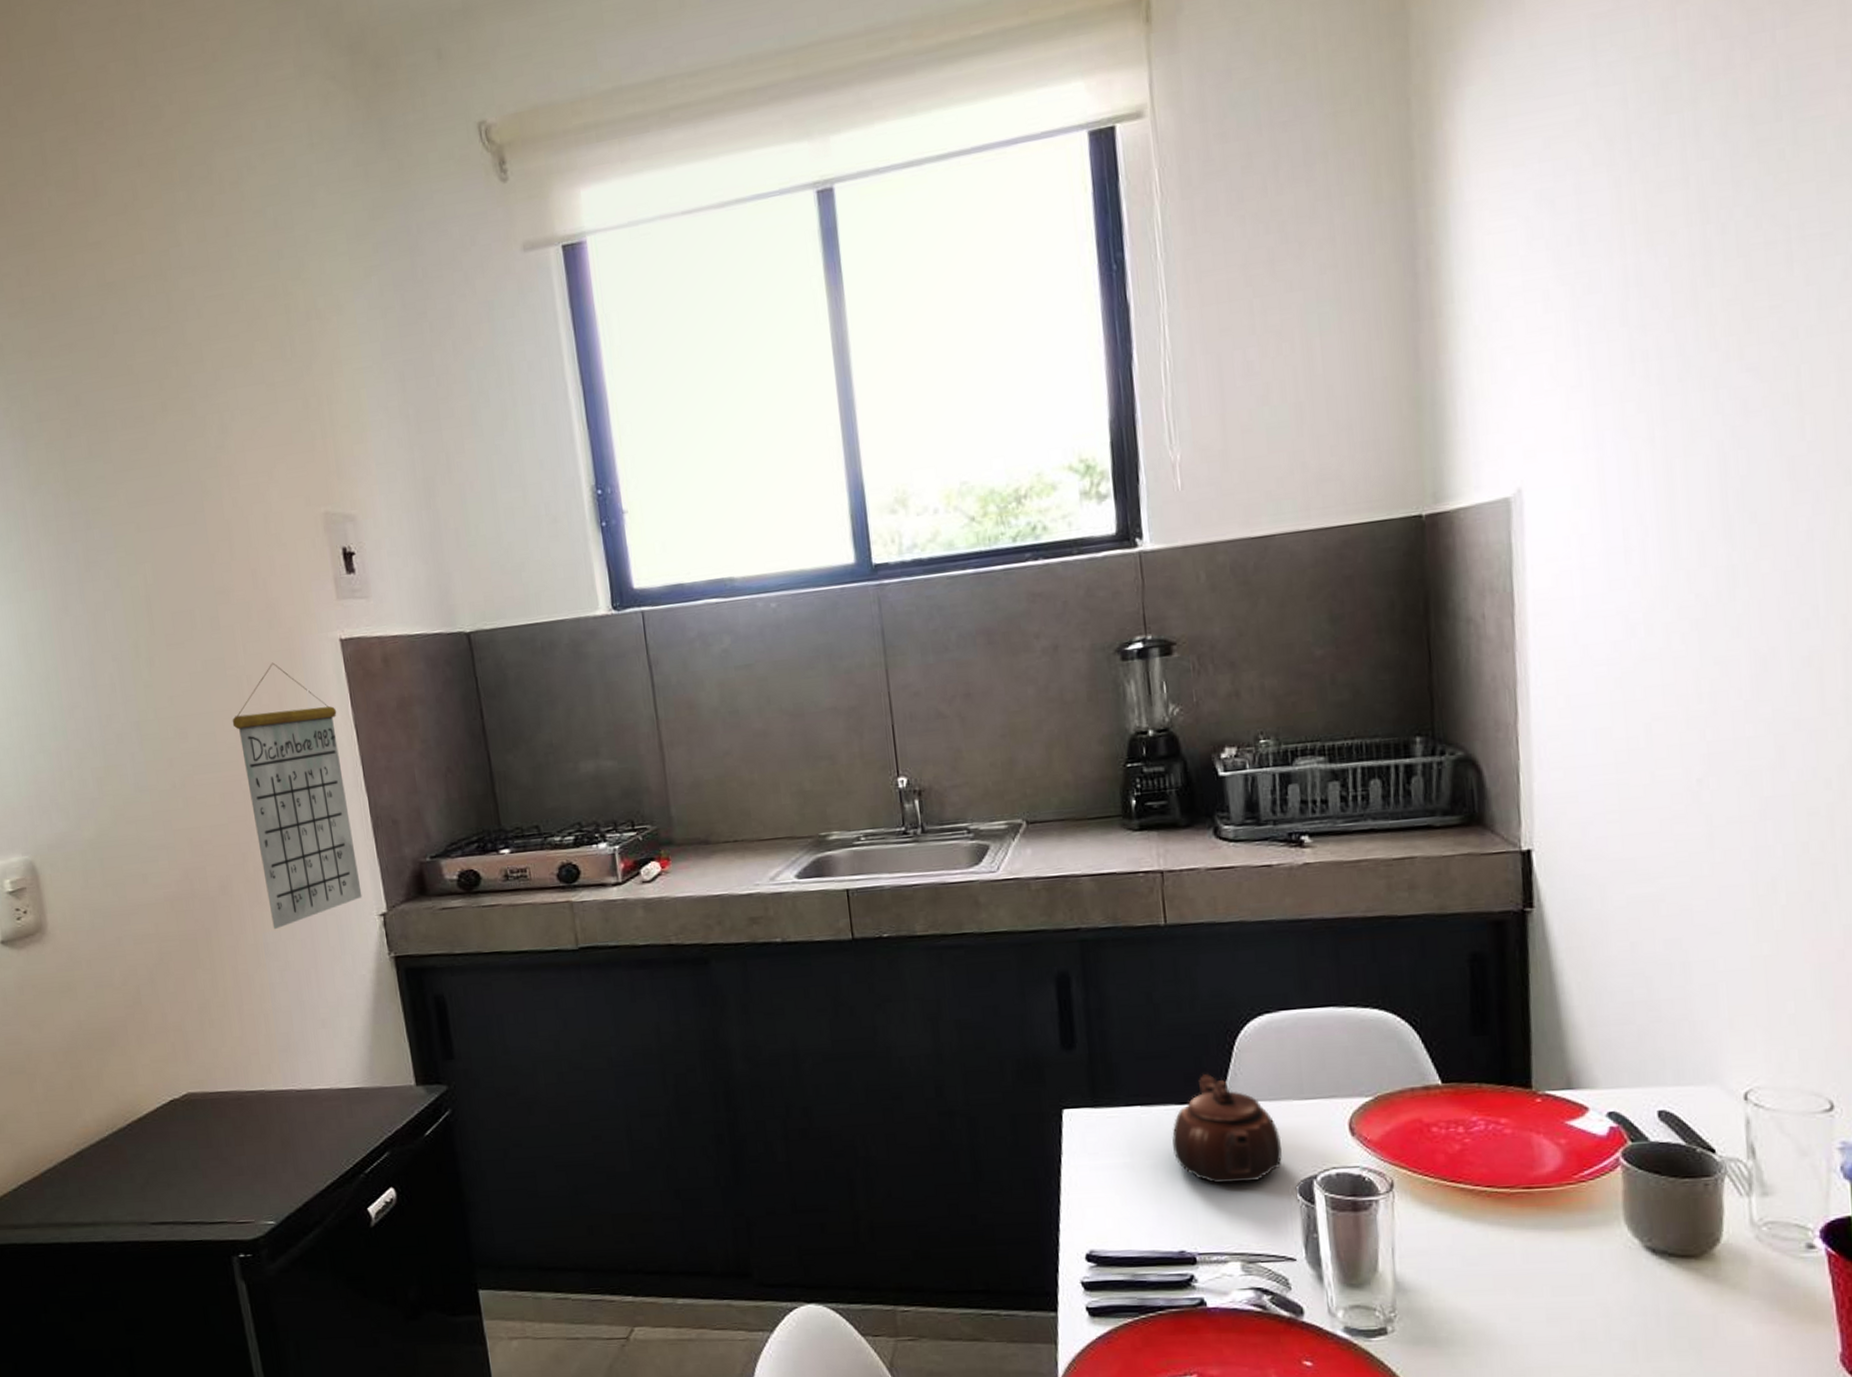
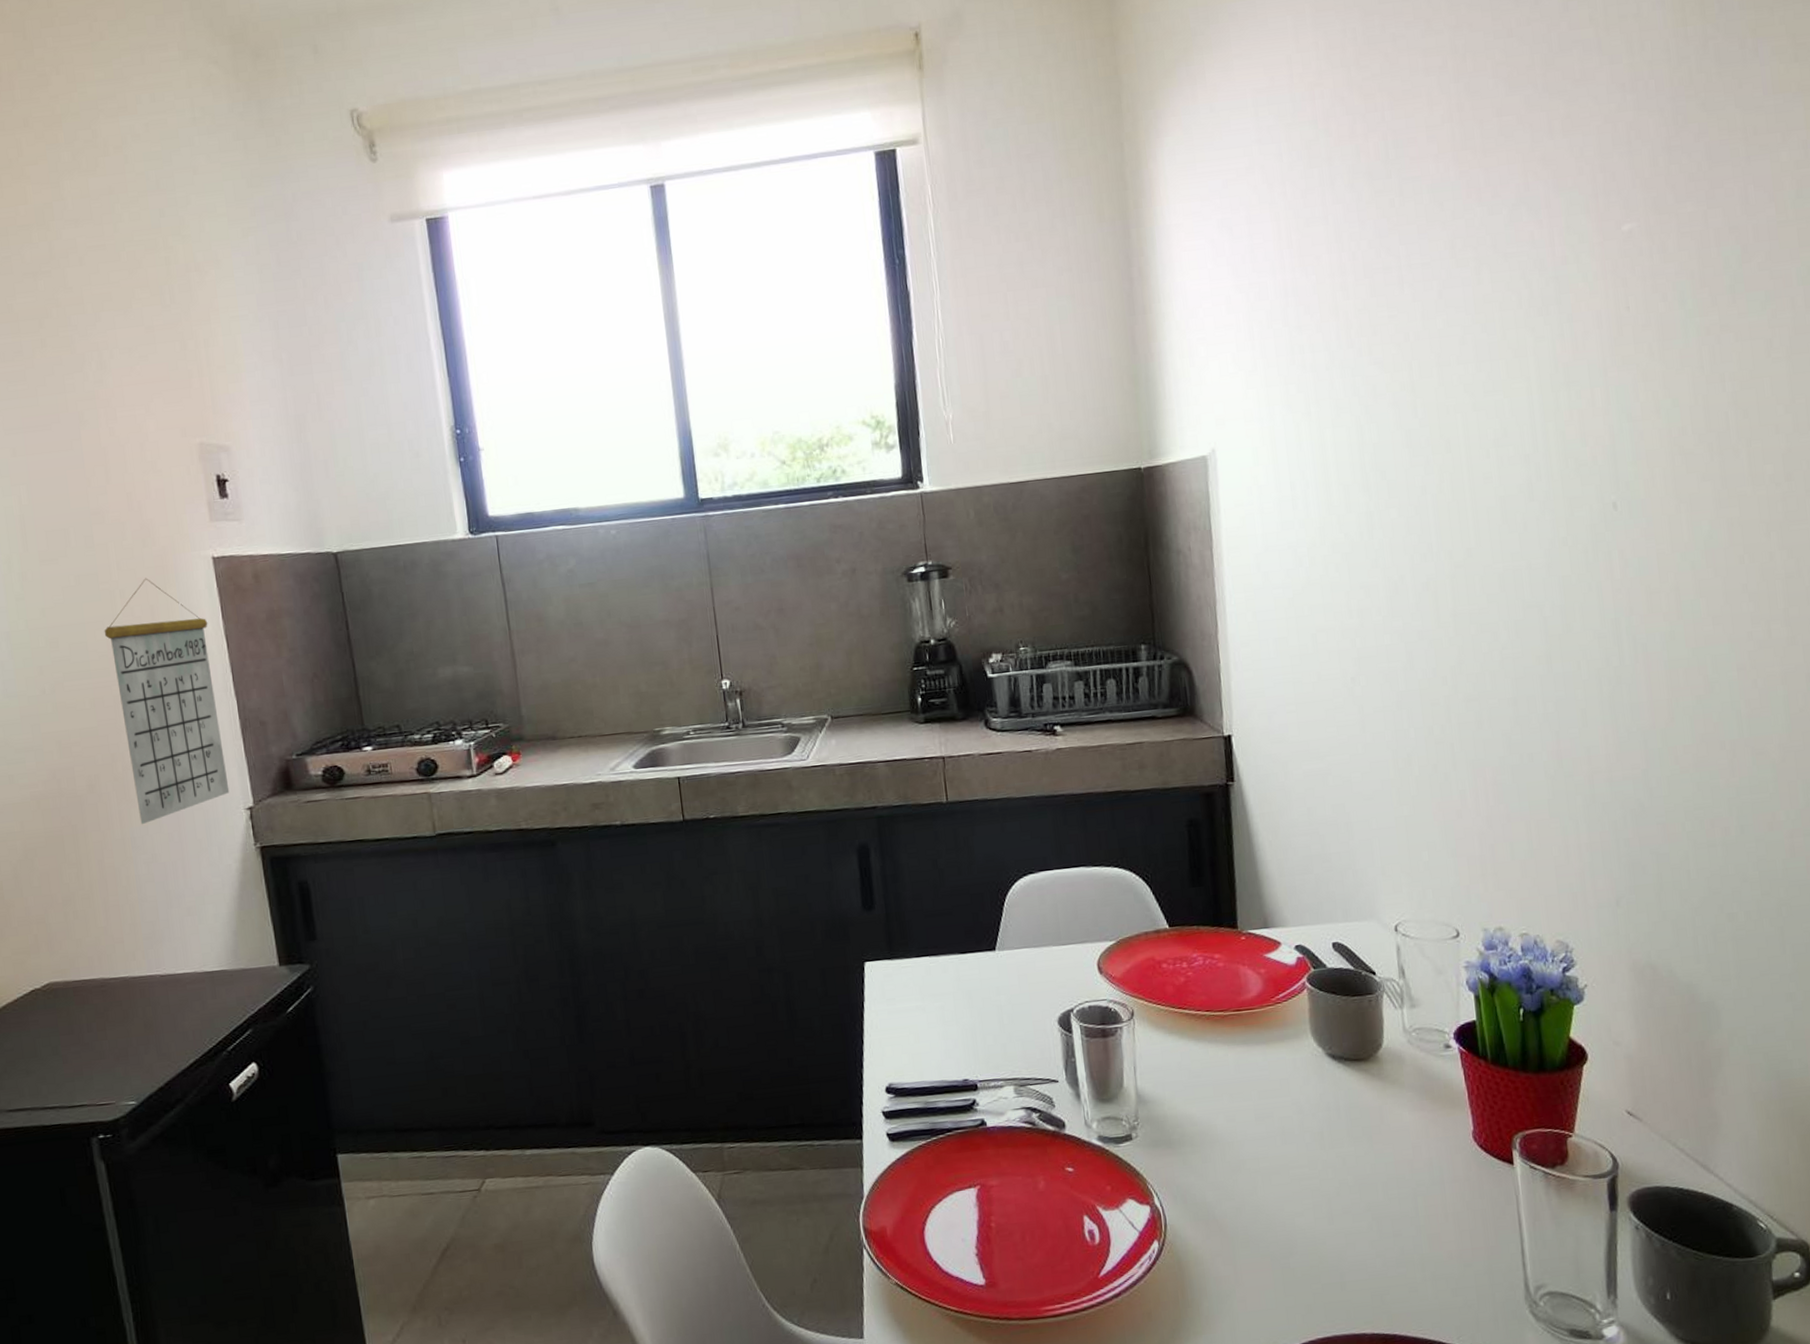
teapot: present [1172,1073,1282,1184] -> none [956,926,1045,1020]

